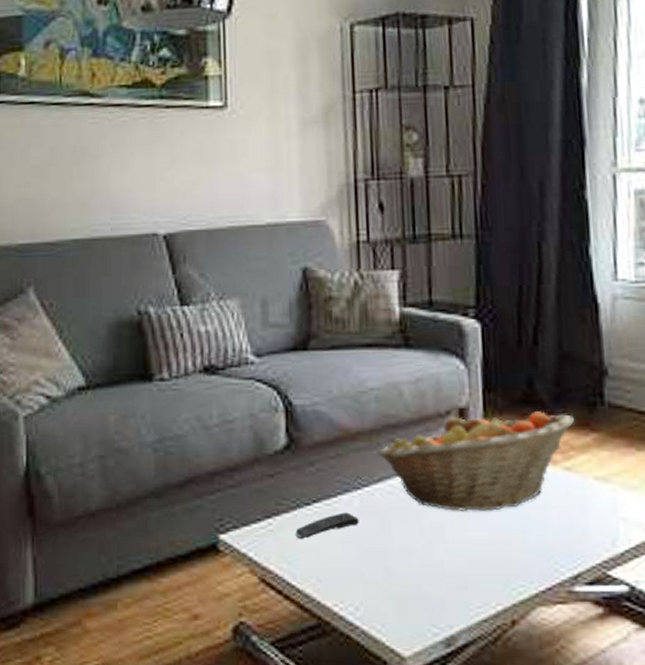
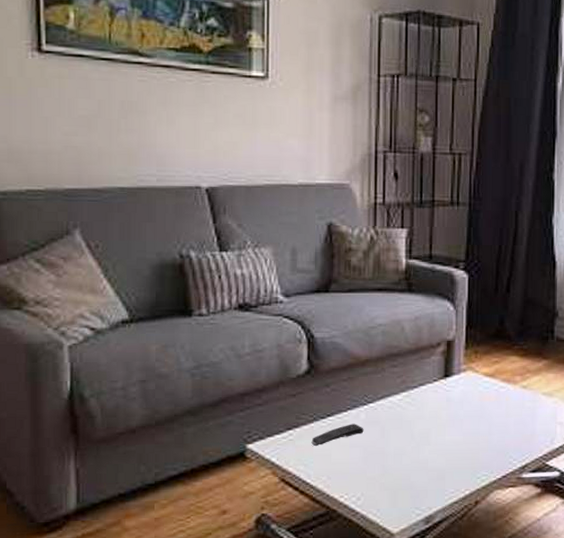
fruit basket: present [377,411,574,512] -> none [381,344,531,421]

